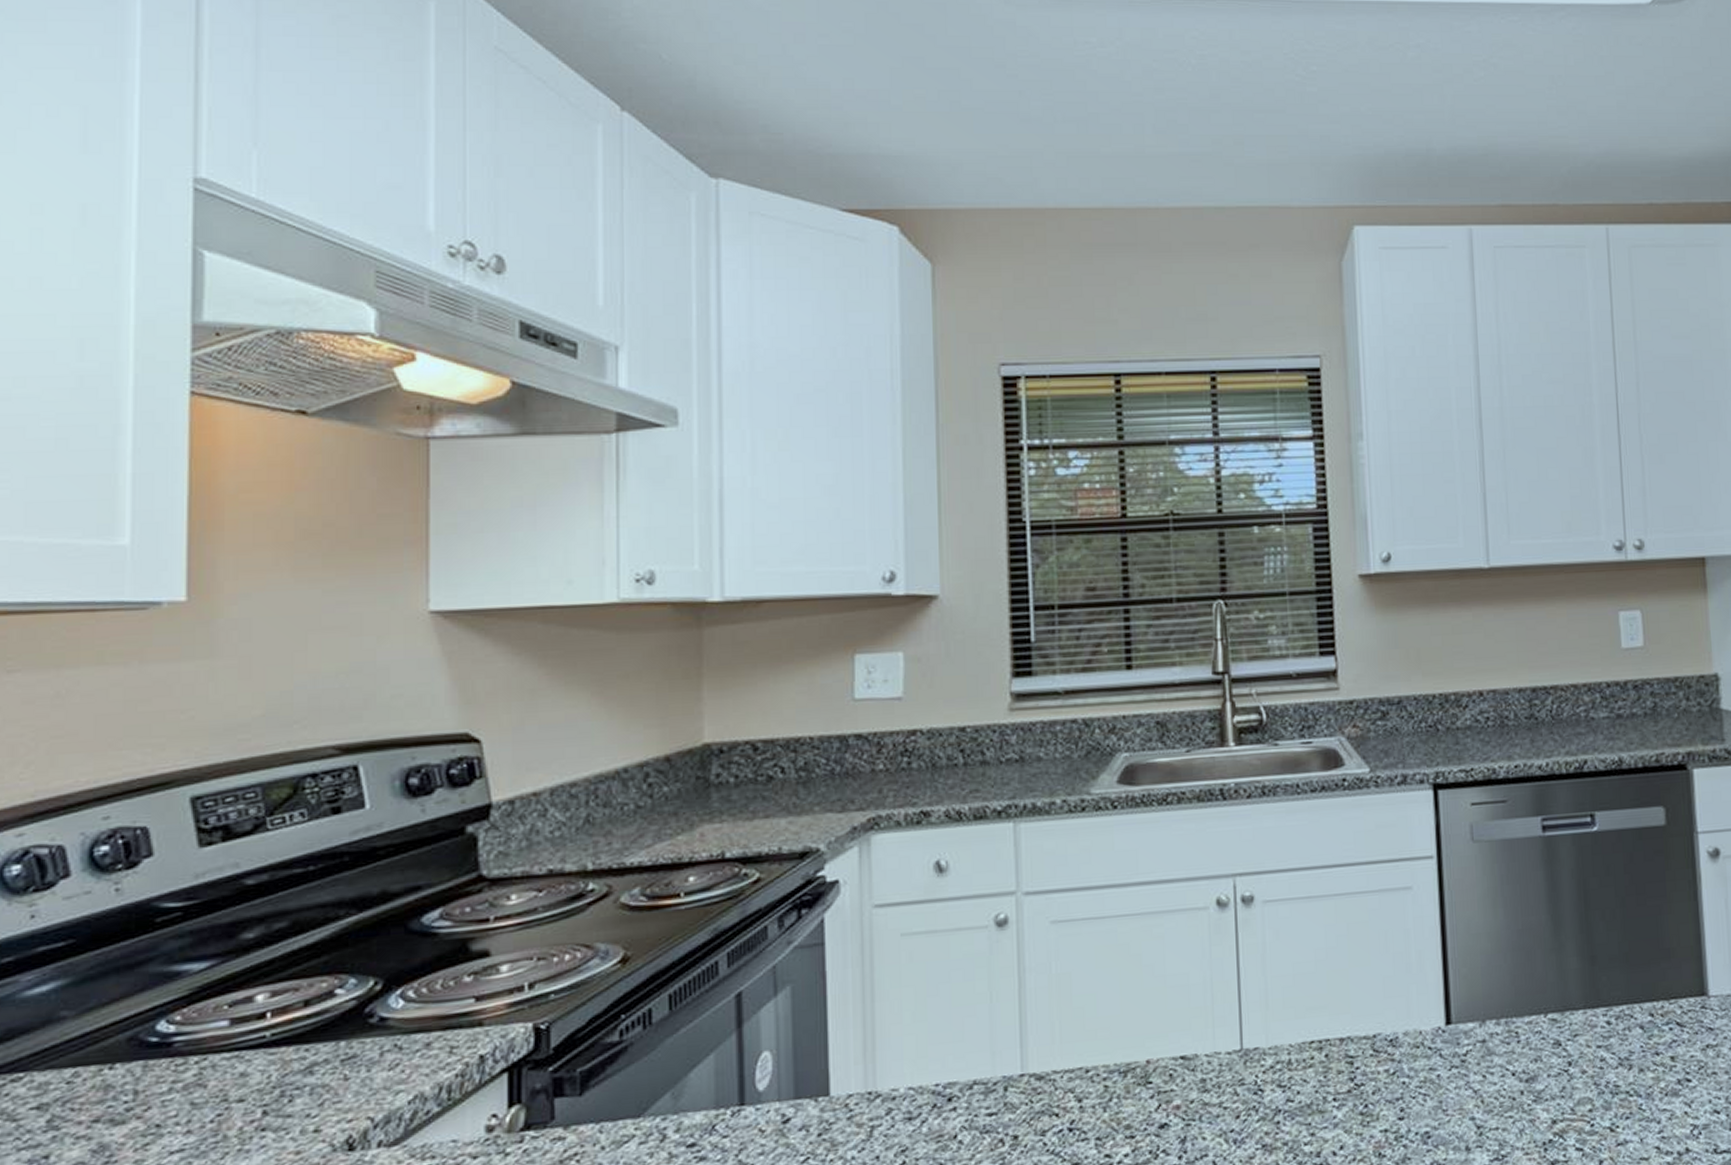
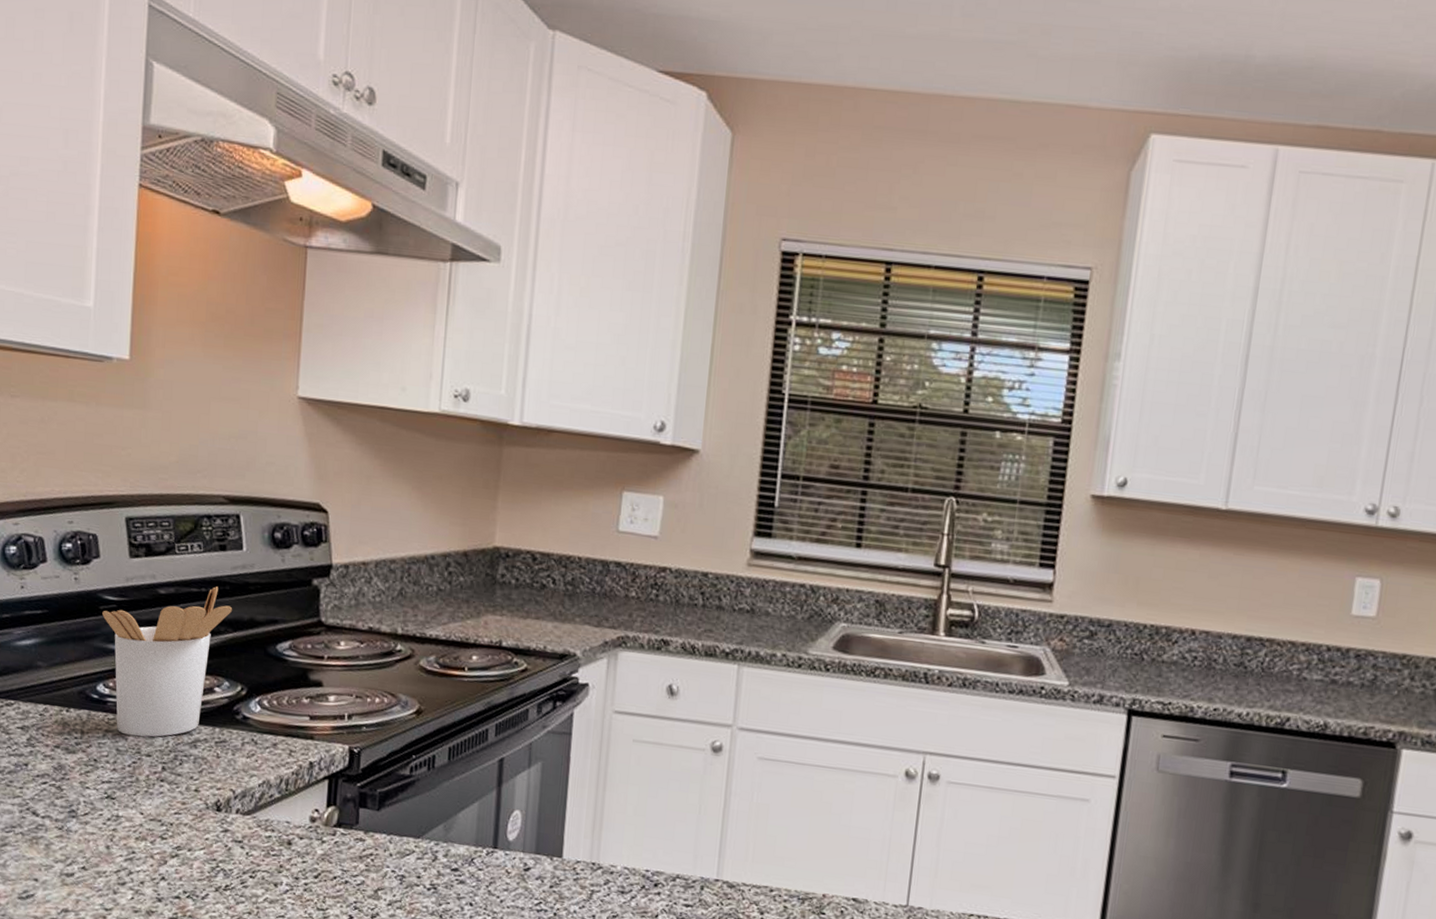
utensil holder: none [160,860,356,1081] -> present [102,586,233,737]

